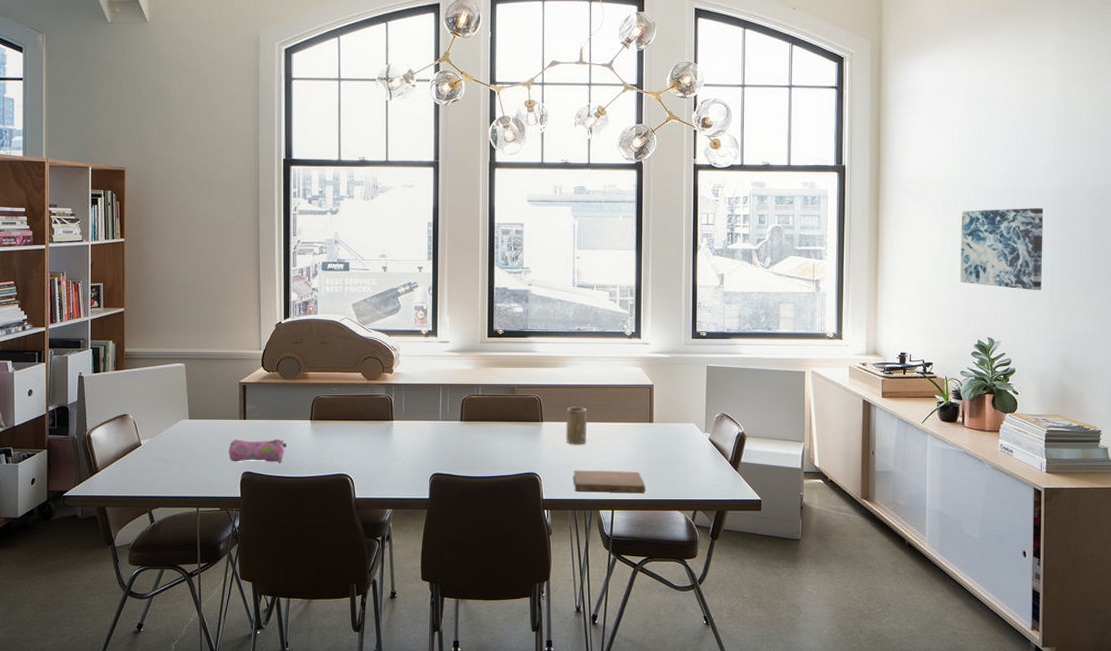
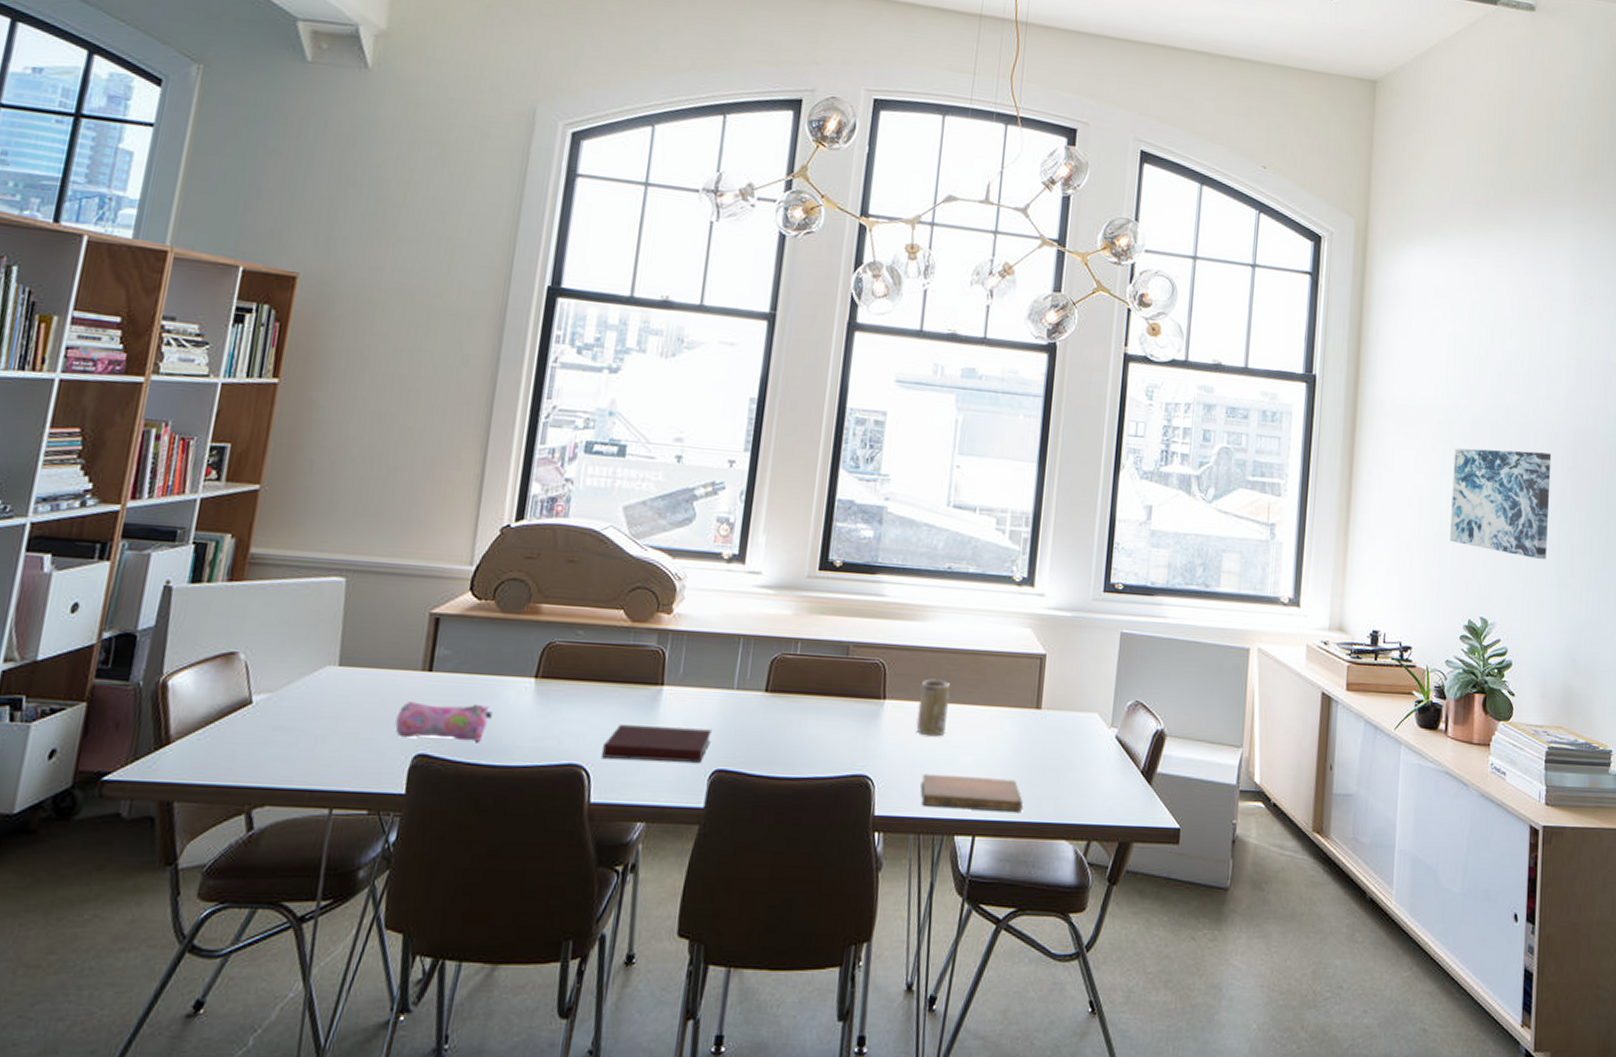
notebook: none [359,447,428,469] -> present [602,725,712,763]

